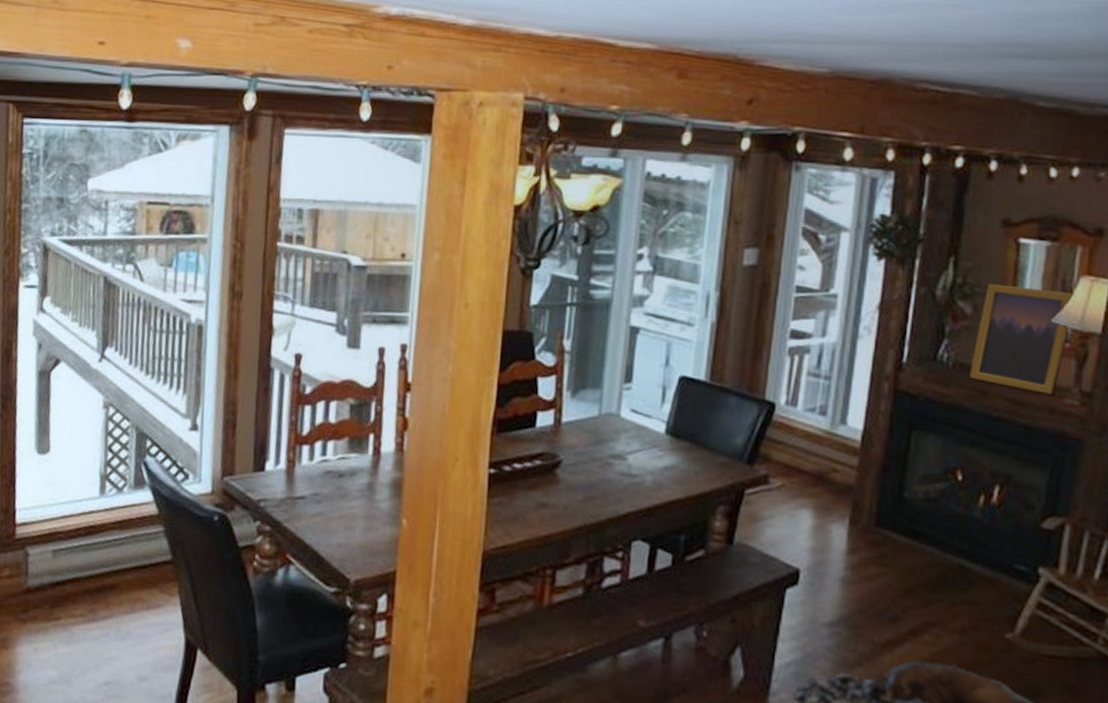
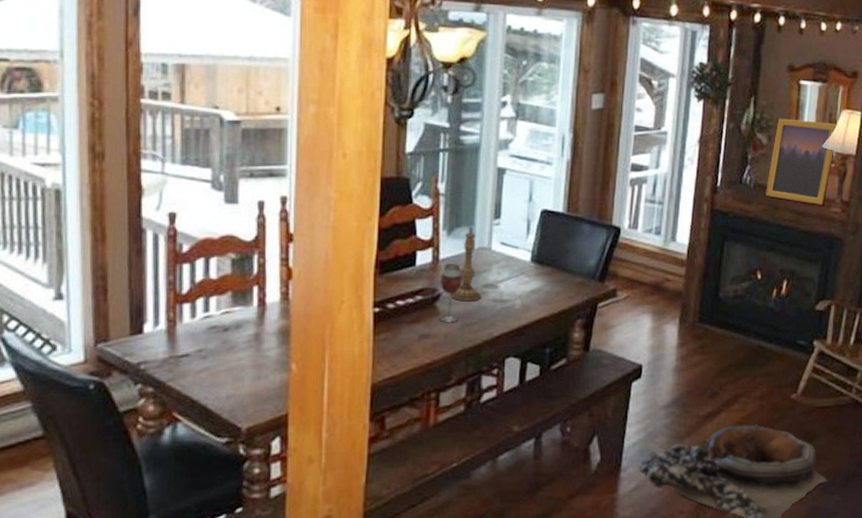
wineglass: none [559,428,586,494] -> present [439,263,462,323]
candlestick: none [572,388,607,473] -> present [450,225,482,302]

